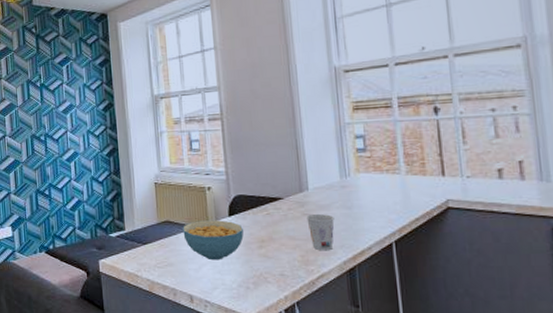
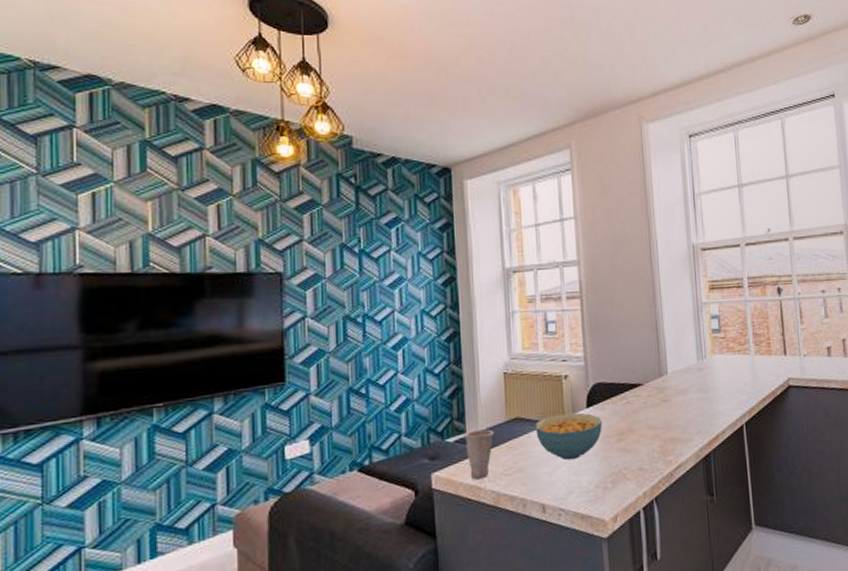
cup: none [124,228,148,269] -> present [465,429,495,480]
cup: present [306,213,335,251] -> none [665,399,692,439]

